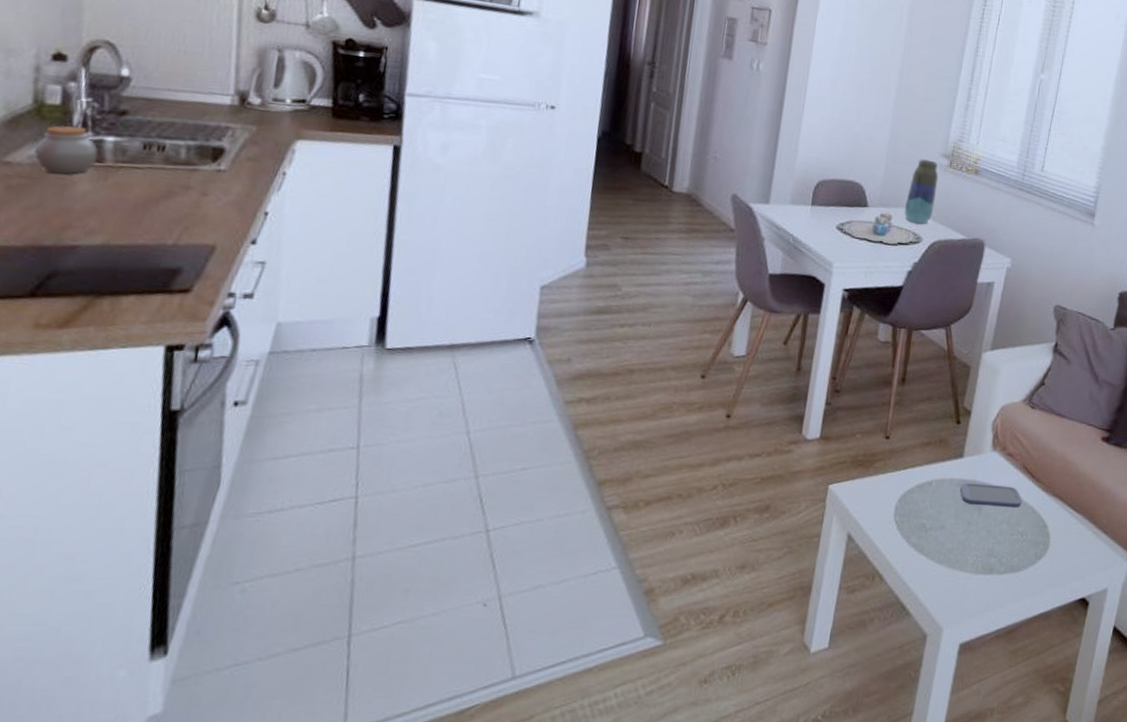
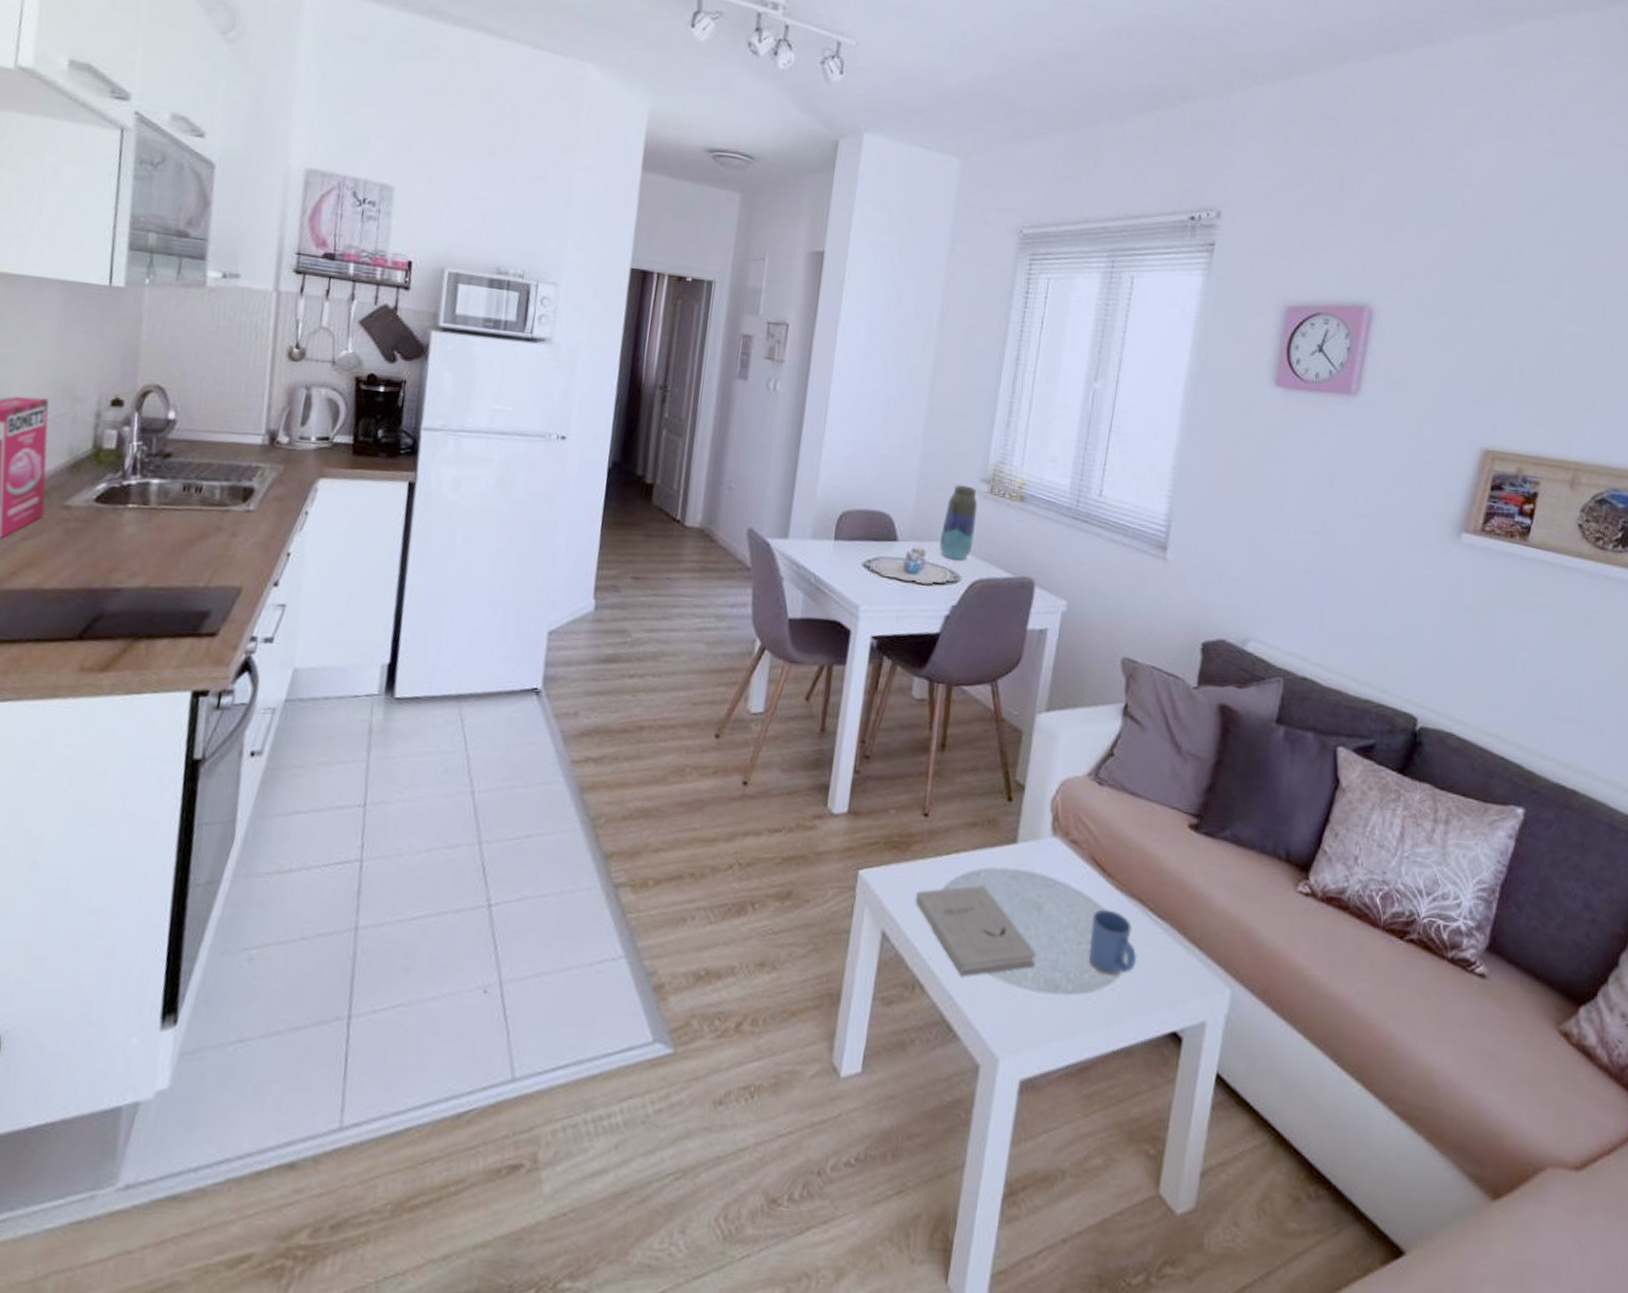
jar: present [34,125,99,174] -> none [90,469,145,517]
book: none [877,493,976,565] -> present [916,885,1036,976]
mobile phone: present [960,483,1021,508] -> none [1014,875,1090,910]
mug: none [1018,506,1057,558] -> present [1088,909,1138,976]

